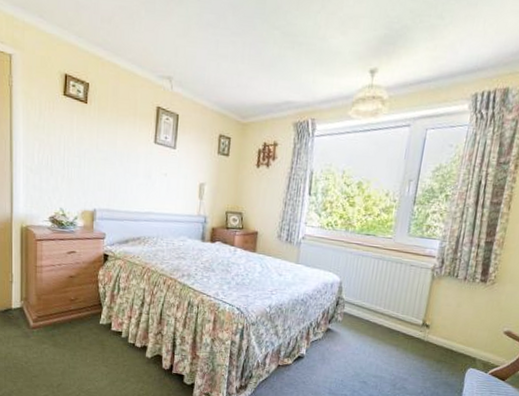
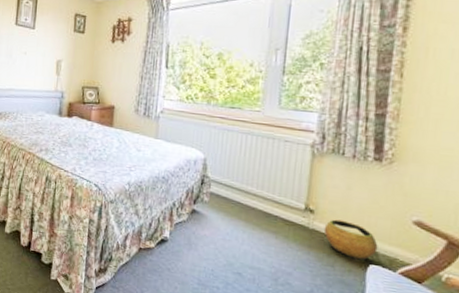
clay pot: none [435,332,476,366] -> present [323,219,378,261]

